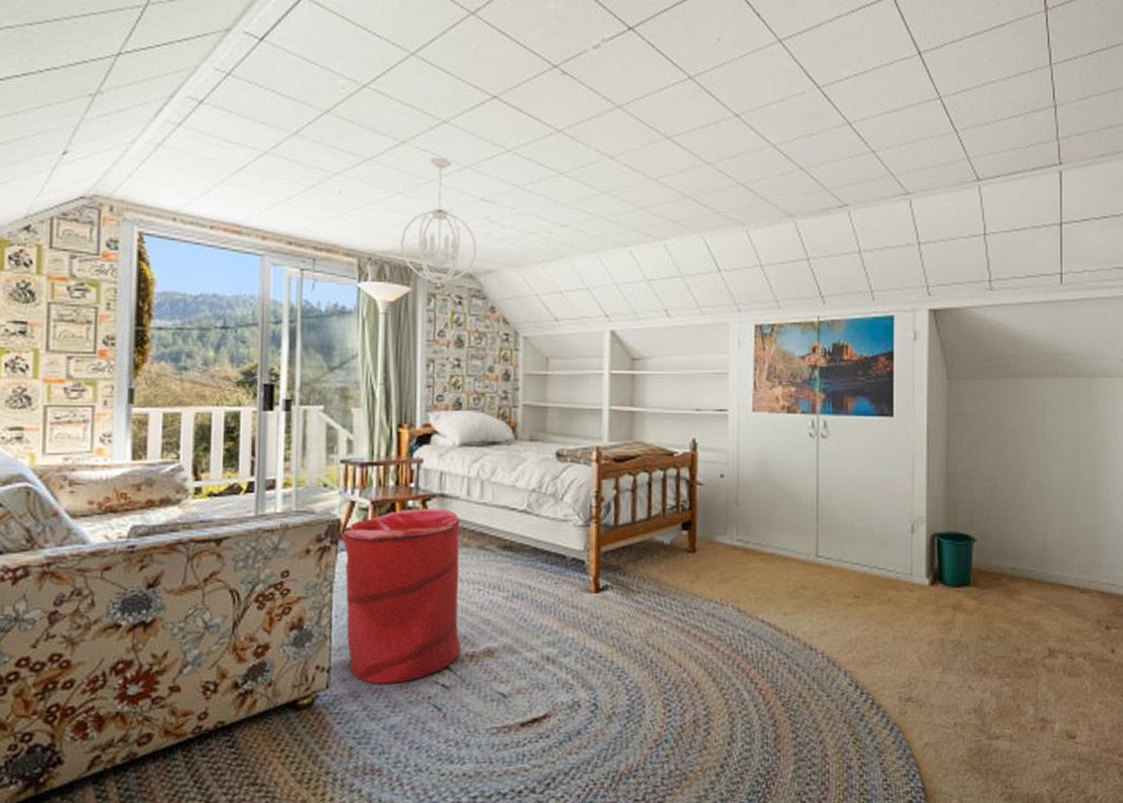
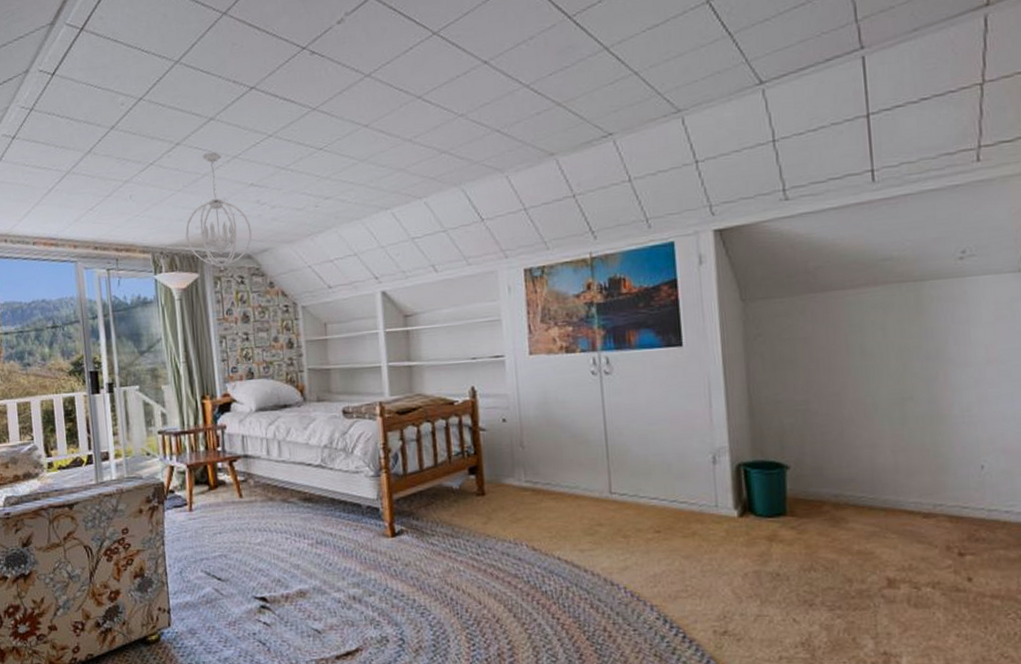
laundry hamper: present [340,509,462,684] -> none [164,468,277,622]

